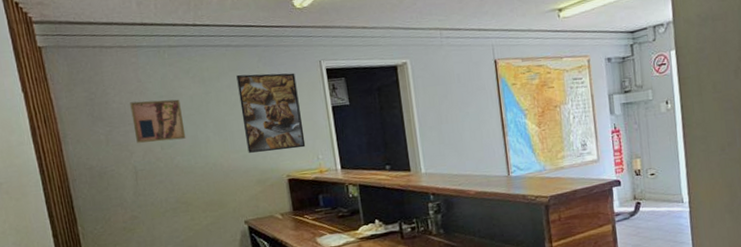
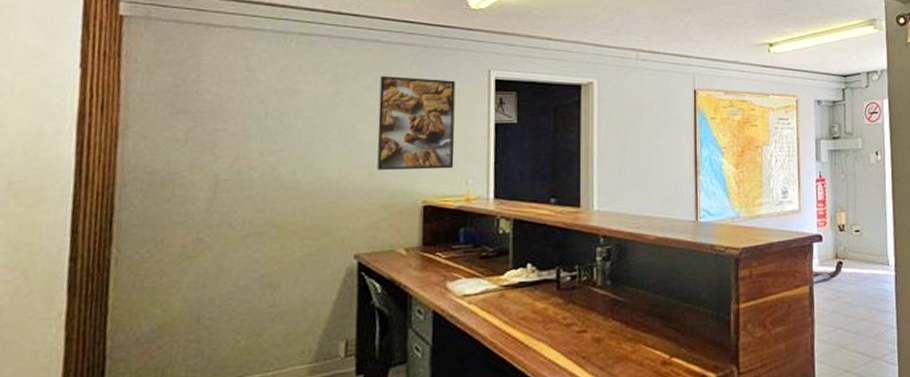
wall art: present [130,99,186,143] -> none [227,94,299,147]

